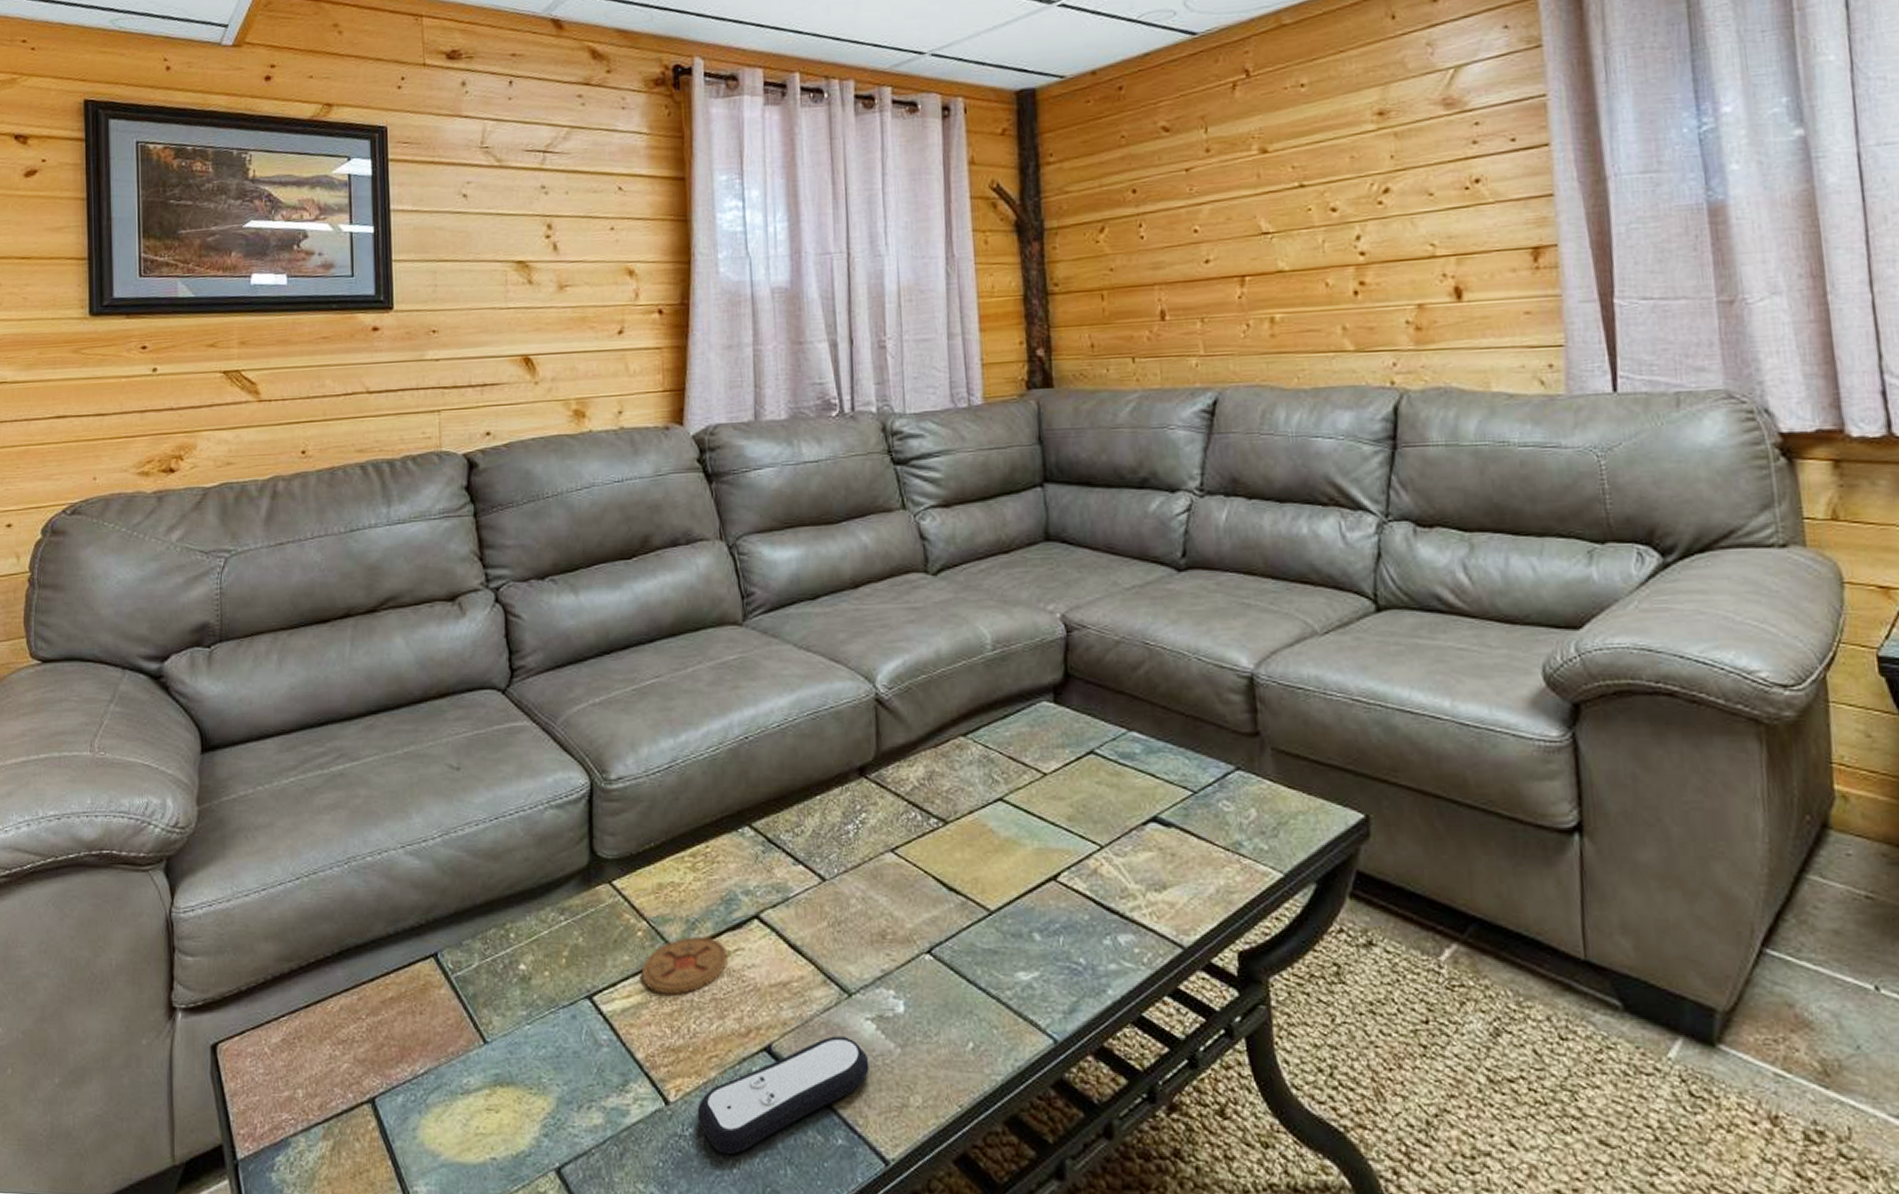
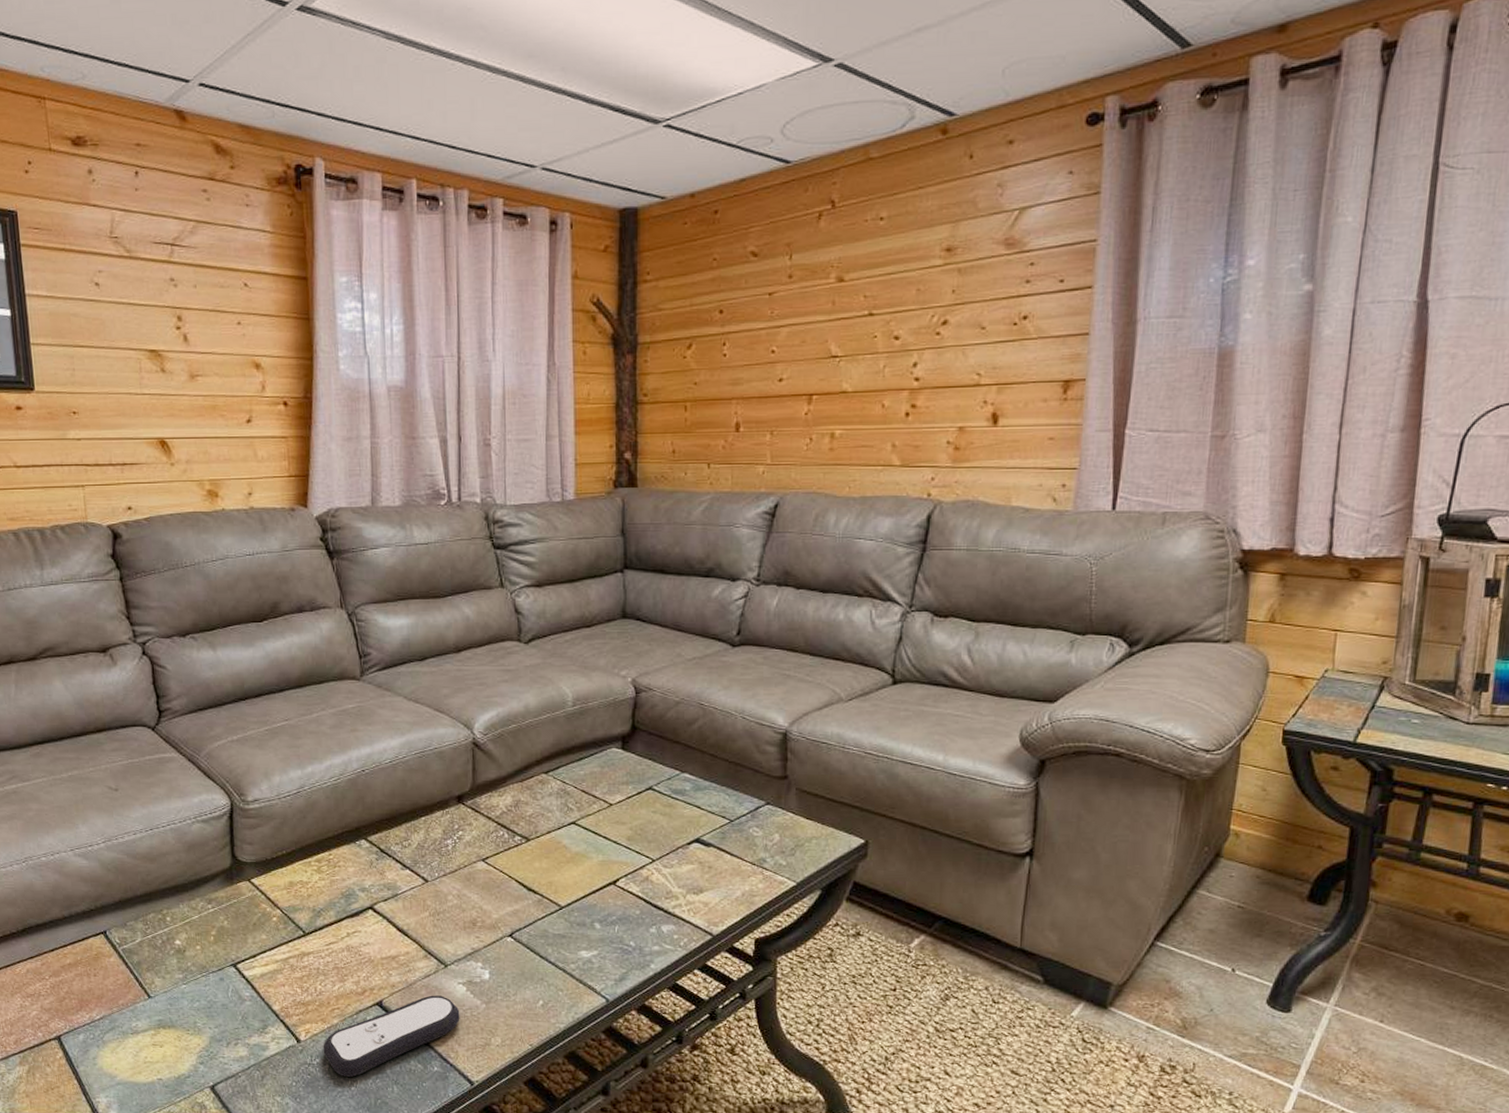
coaster: present [641,937,729,995] -> none [276,922,348,965]

